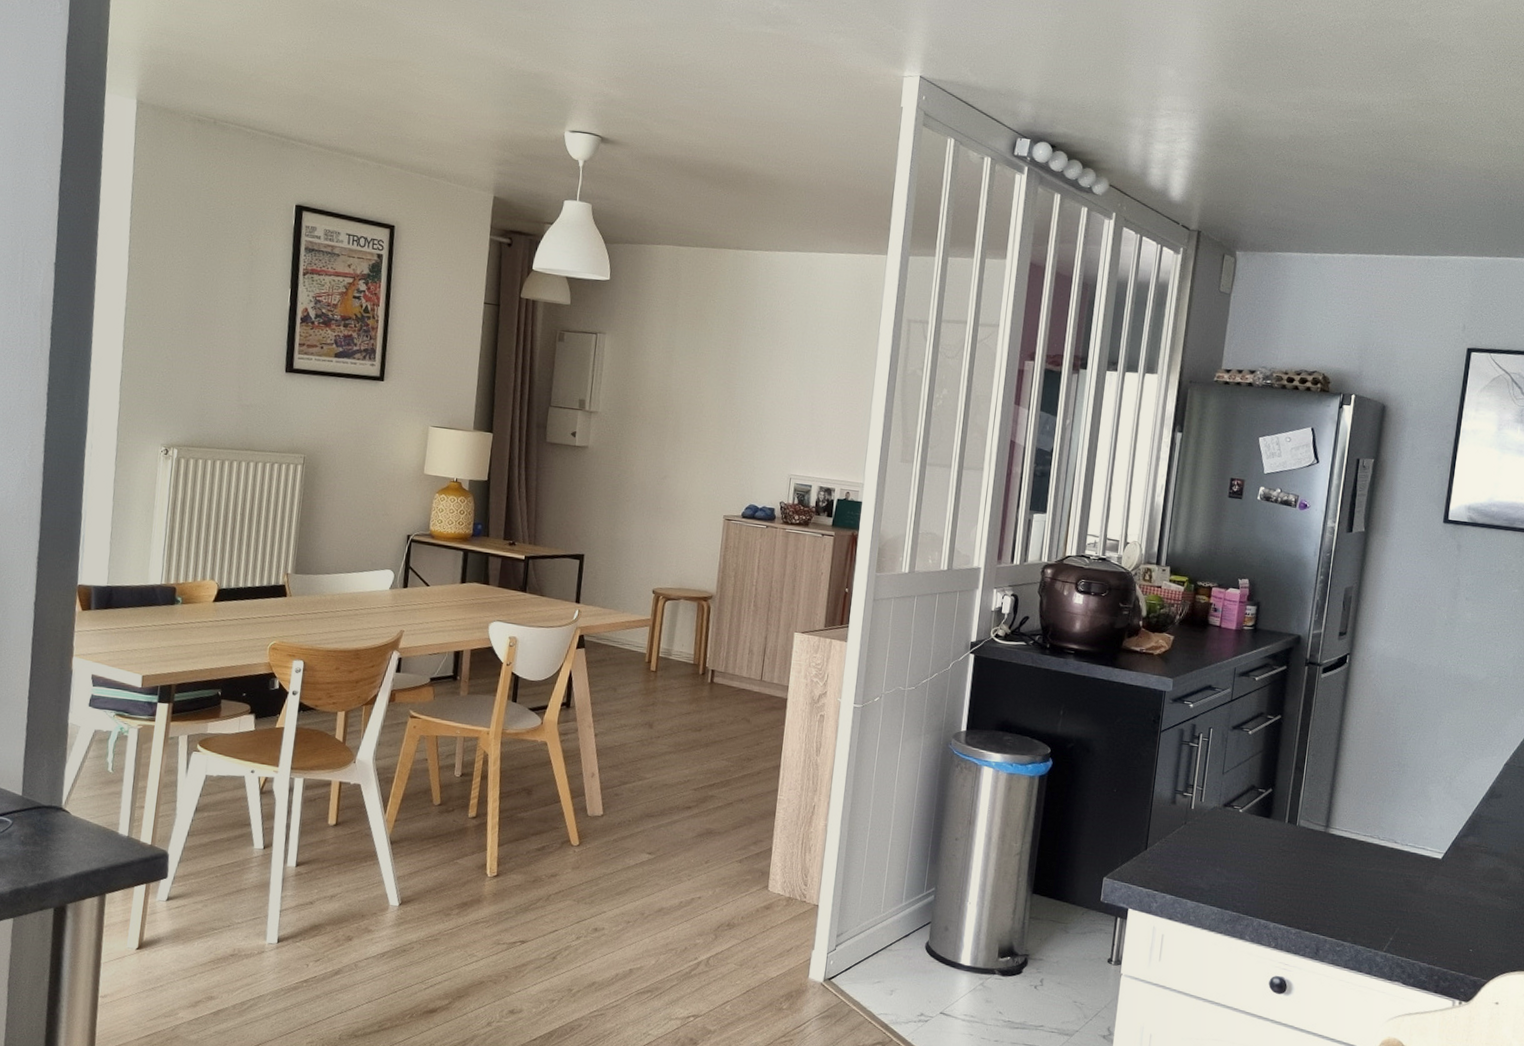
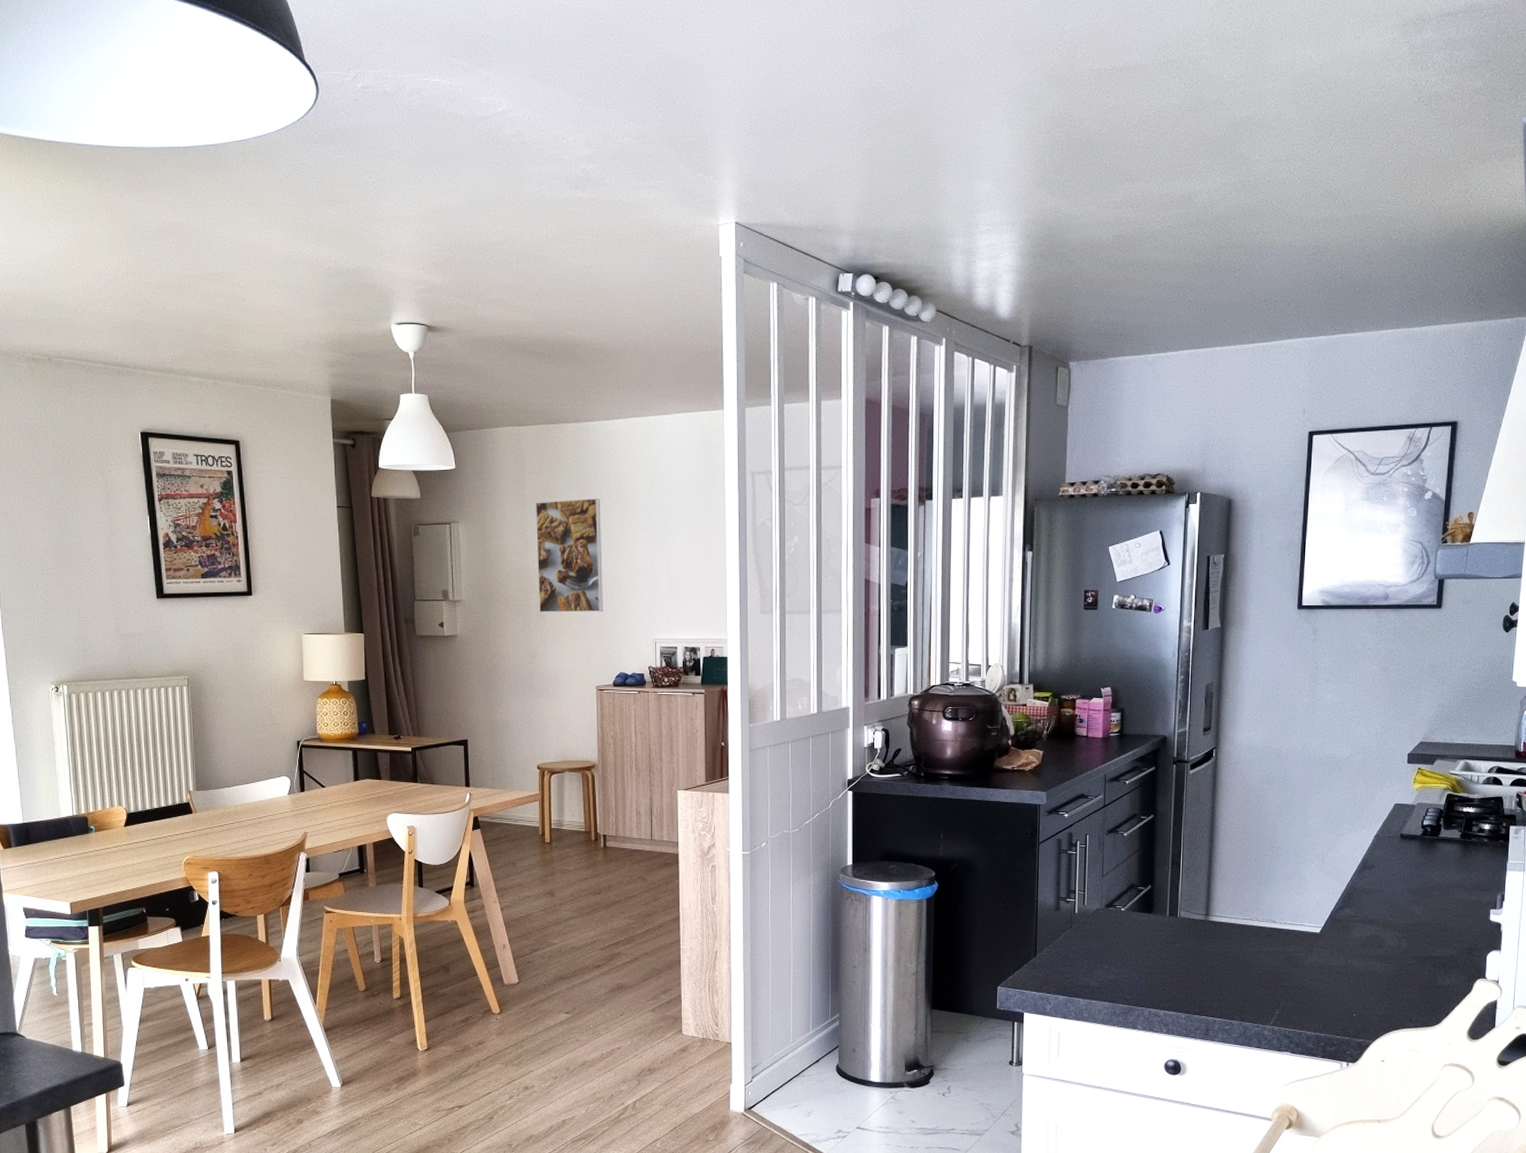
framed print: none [676,323,752,441] -> present [535,498,603,613]

